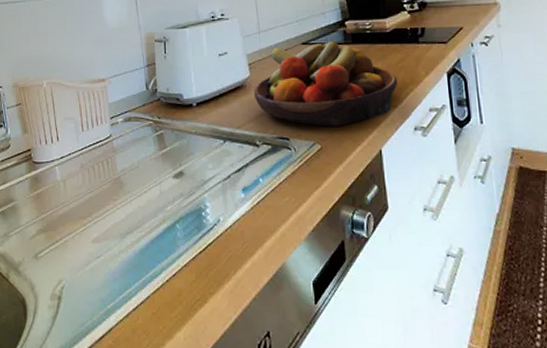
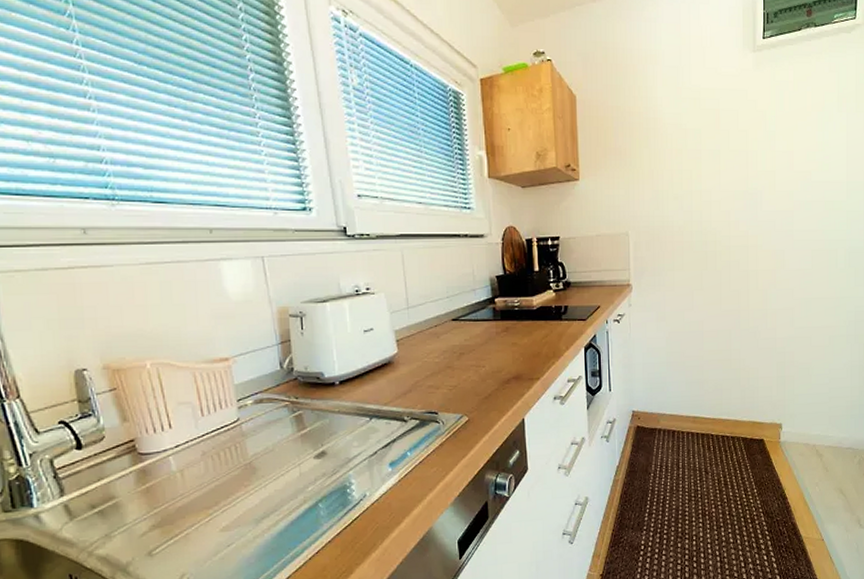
fruit bowl: present [253,41,398,126] -> none [401,317,542,400]

